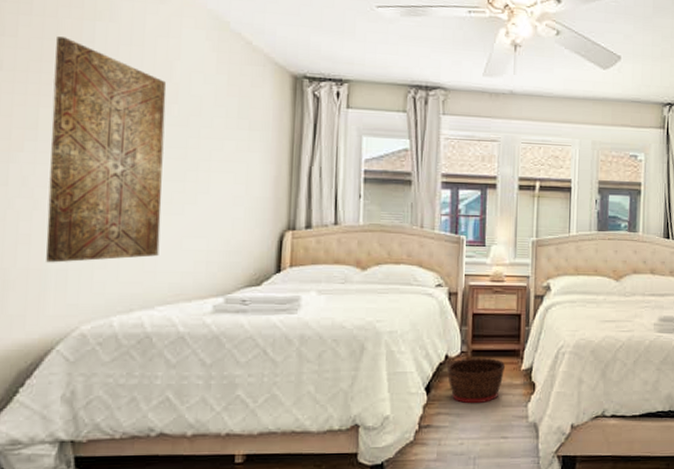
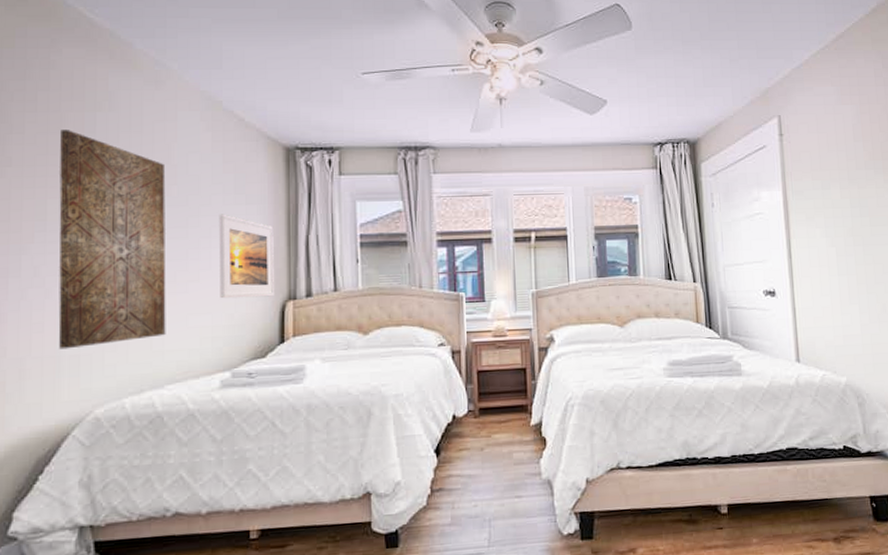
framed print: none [217,137,276,225] -> present [218,214,274,299]
basket: present [446,357,506,404] -> none [455,415,515,464]

